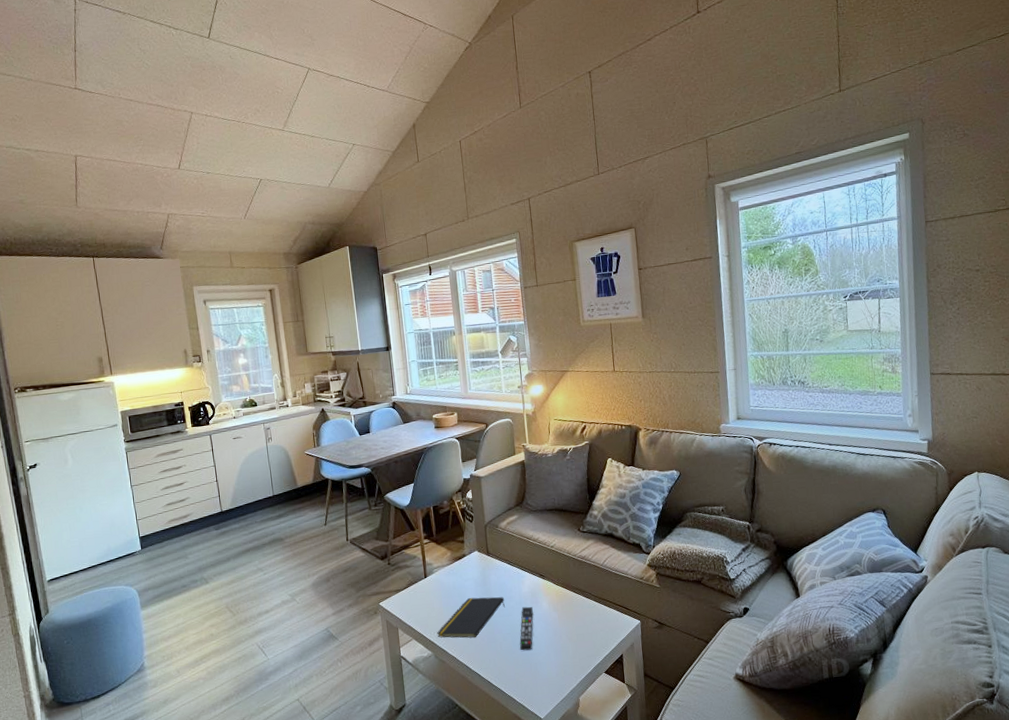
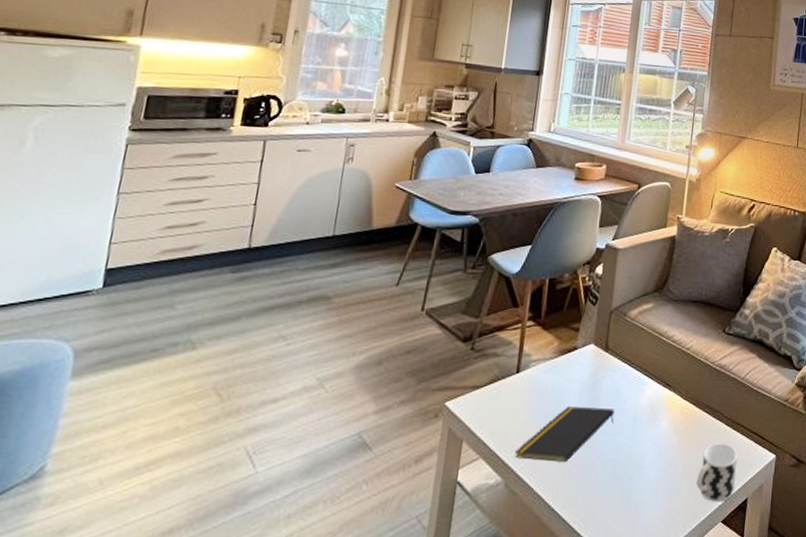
remote control: present [520,606,533,651] -> none [621,424,648,485]
cup: none [579,615,611,659] -> present [696,443,738,502]

